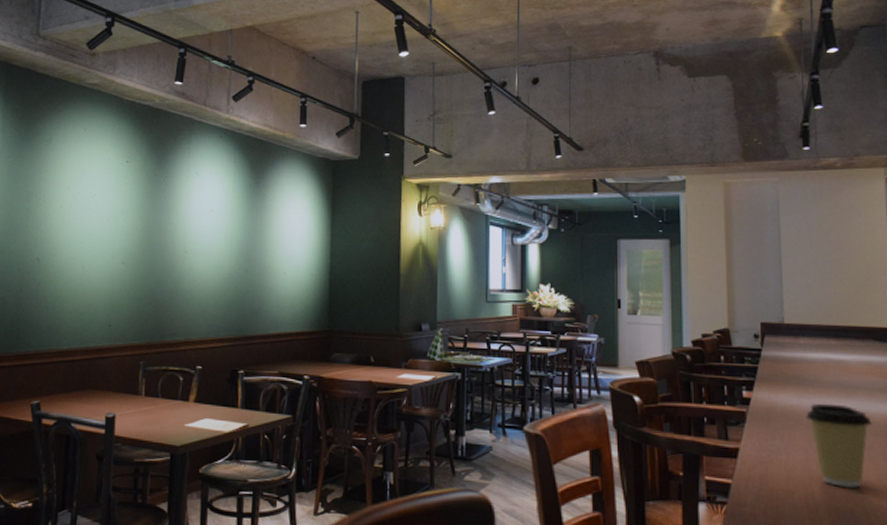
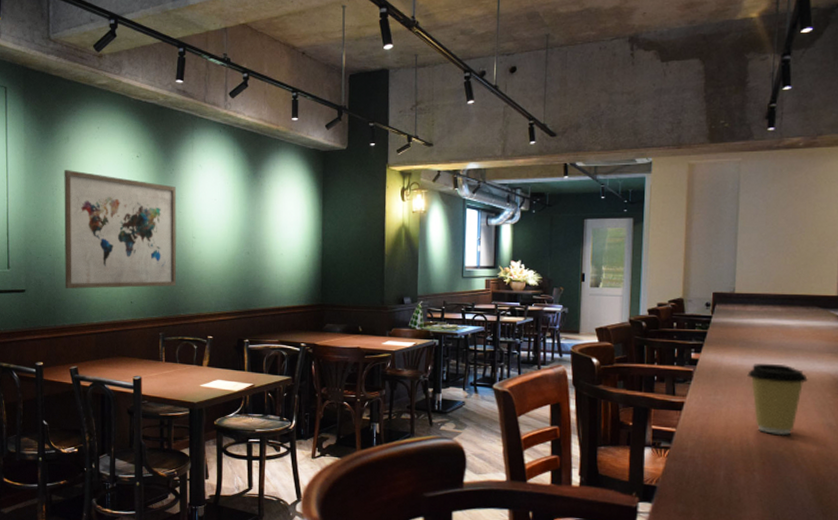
wall art: none [32,174,169,309] -> present [64,170,177,289]

